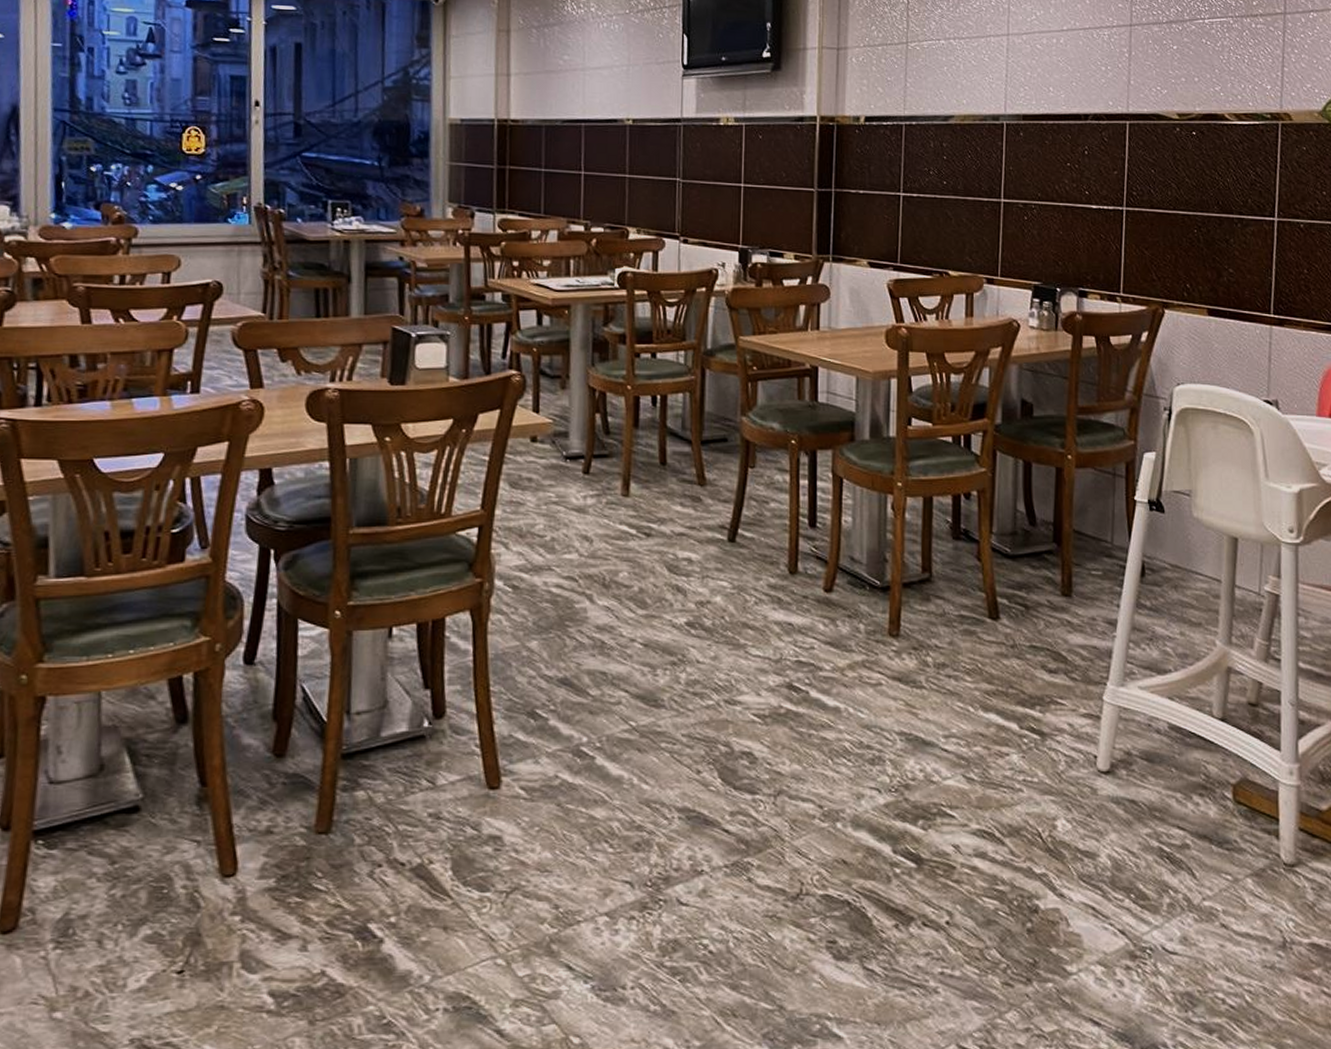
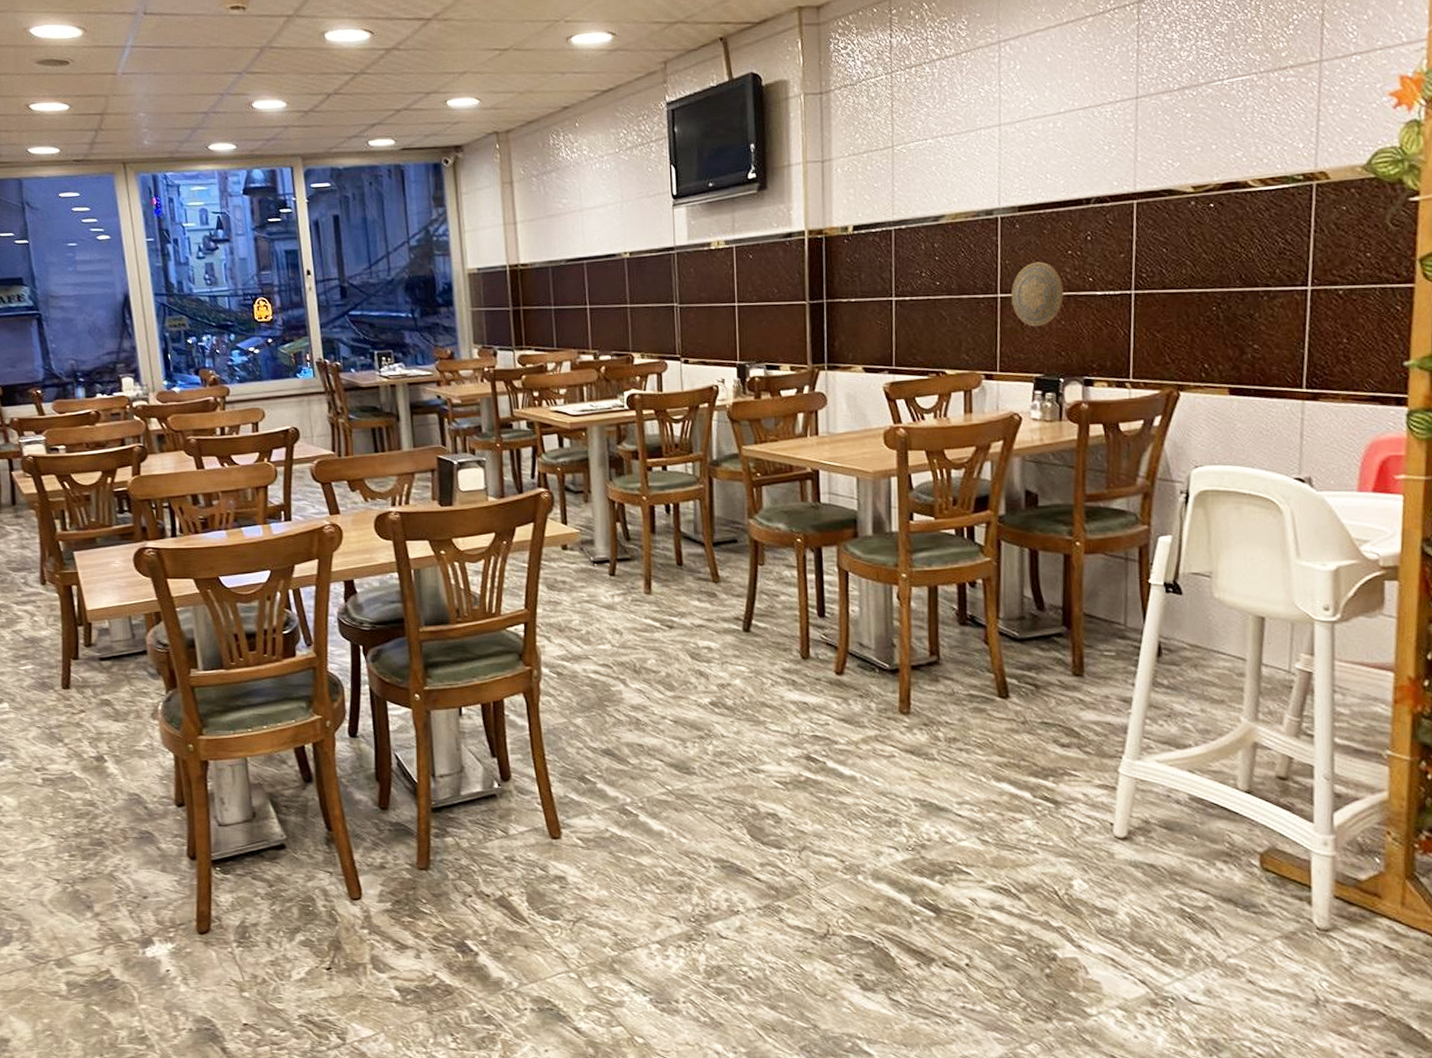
decorative plate: none [1014,170,1062,235] -> present [1012,261,1064,327]

